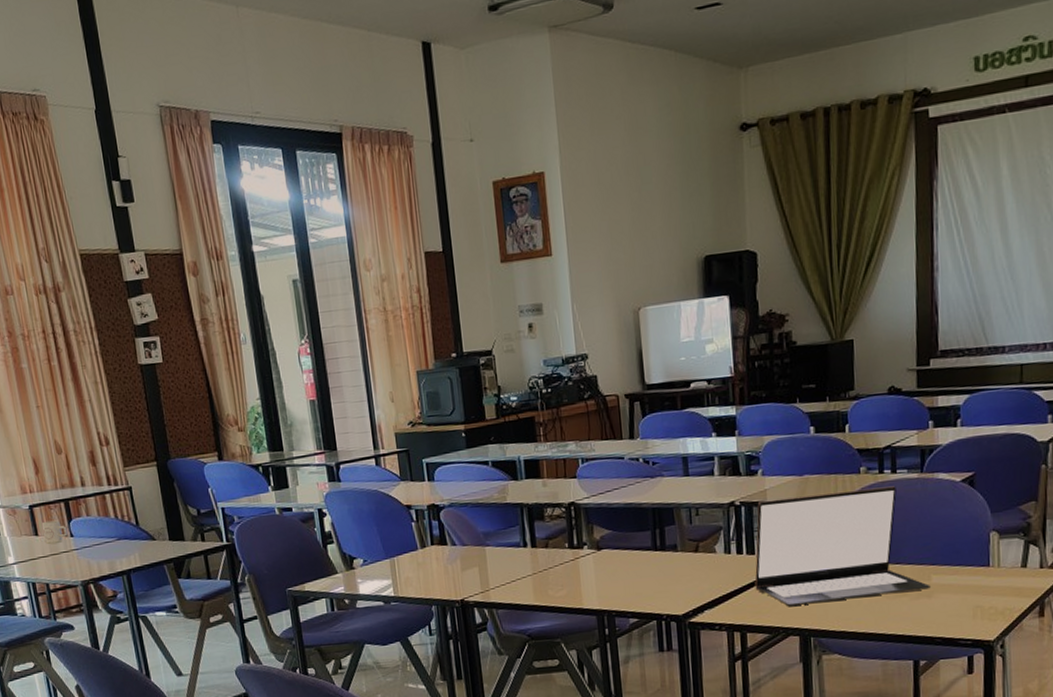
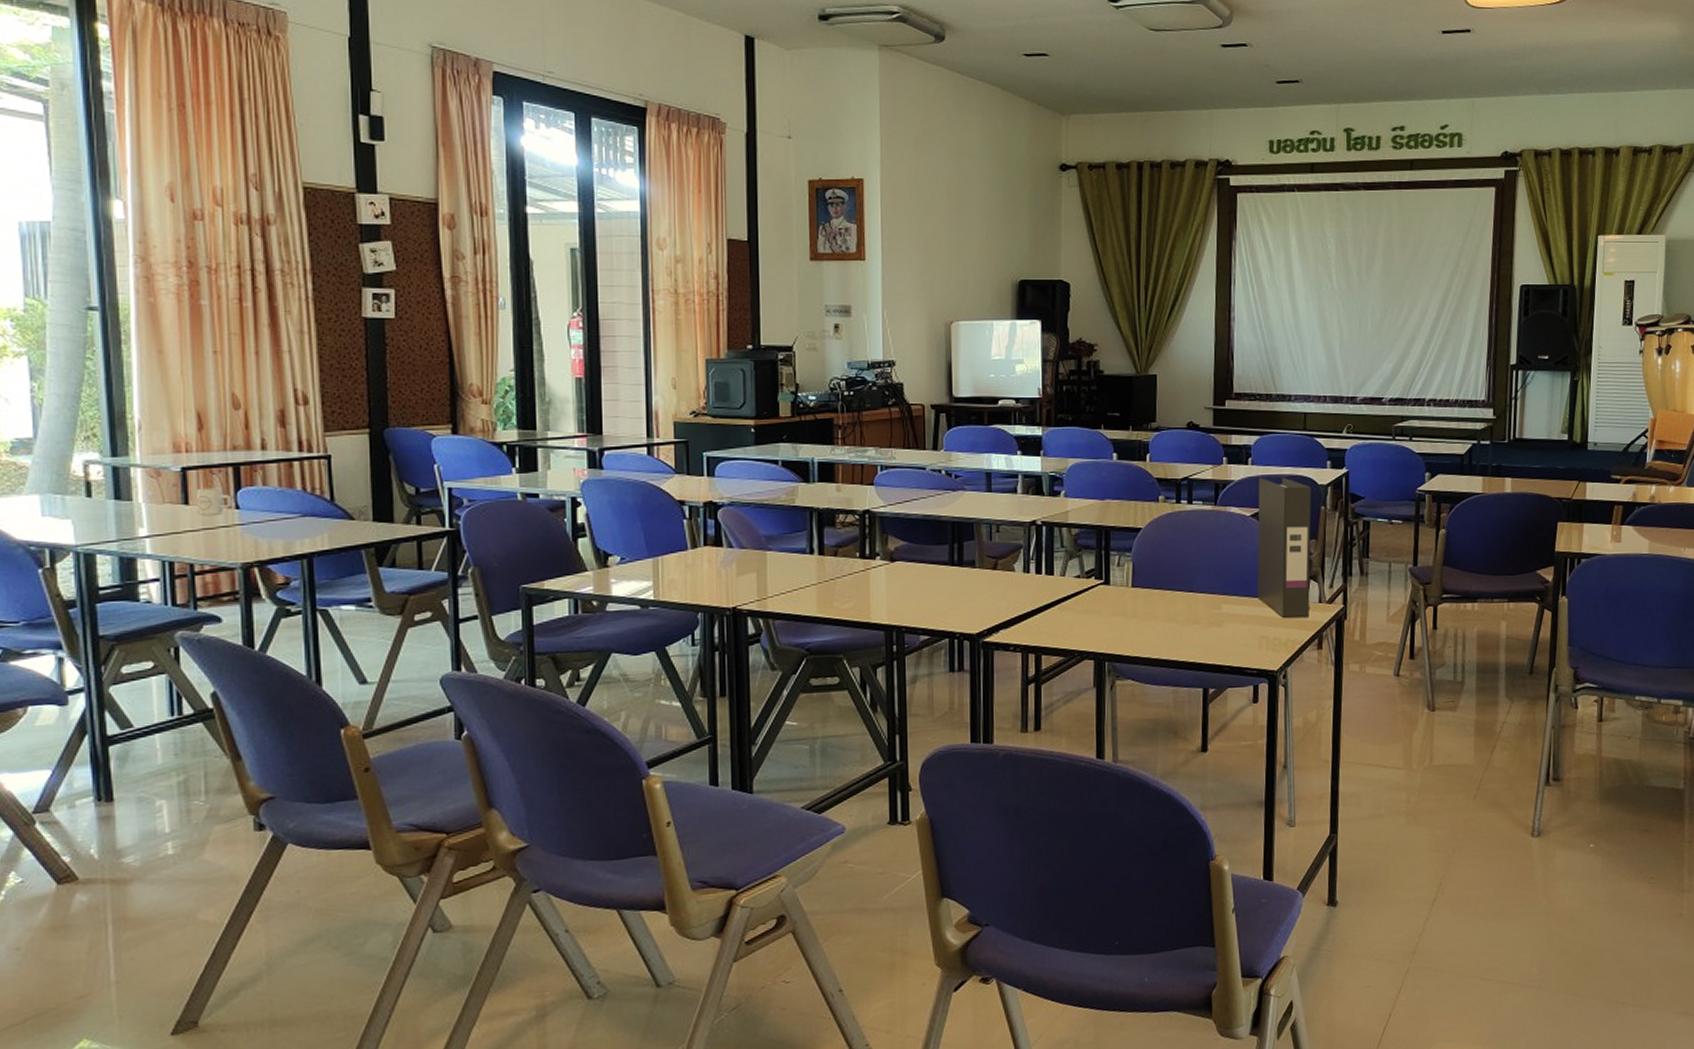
laptop: present [755,486,931,606] -> none [1052,516,1221,629]
binder: none [969,436,1030,587] -> present [1257,477,1312,619]

